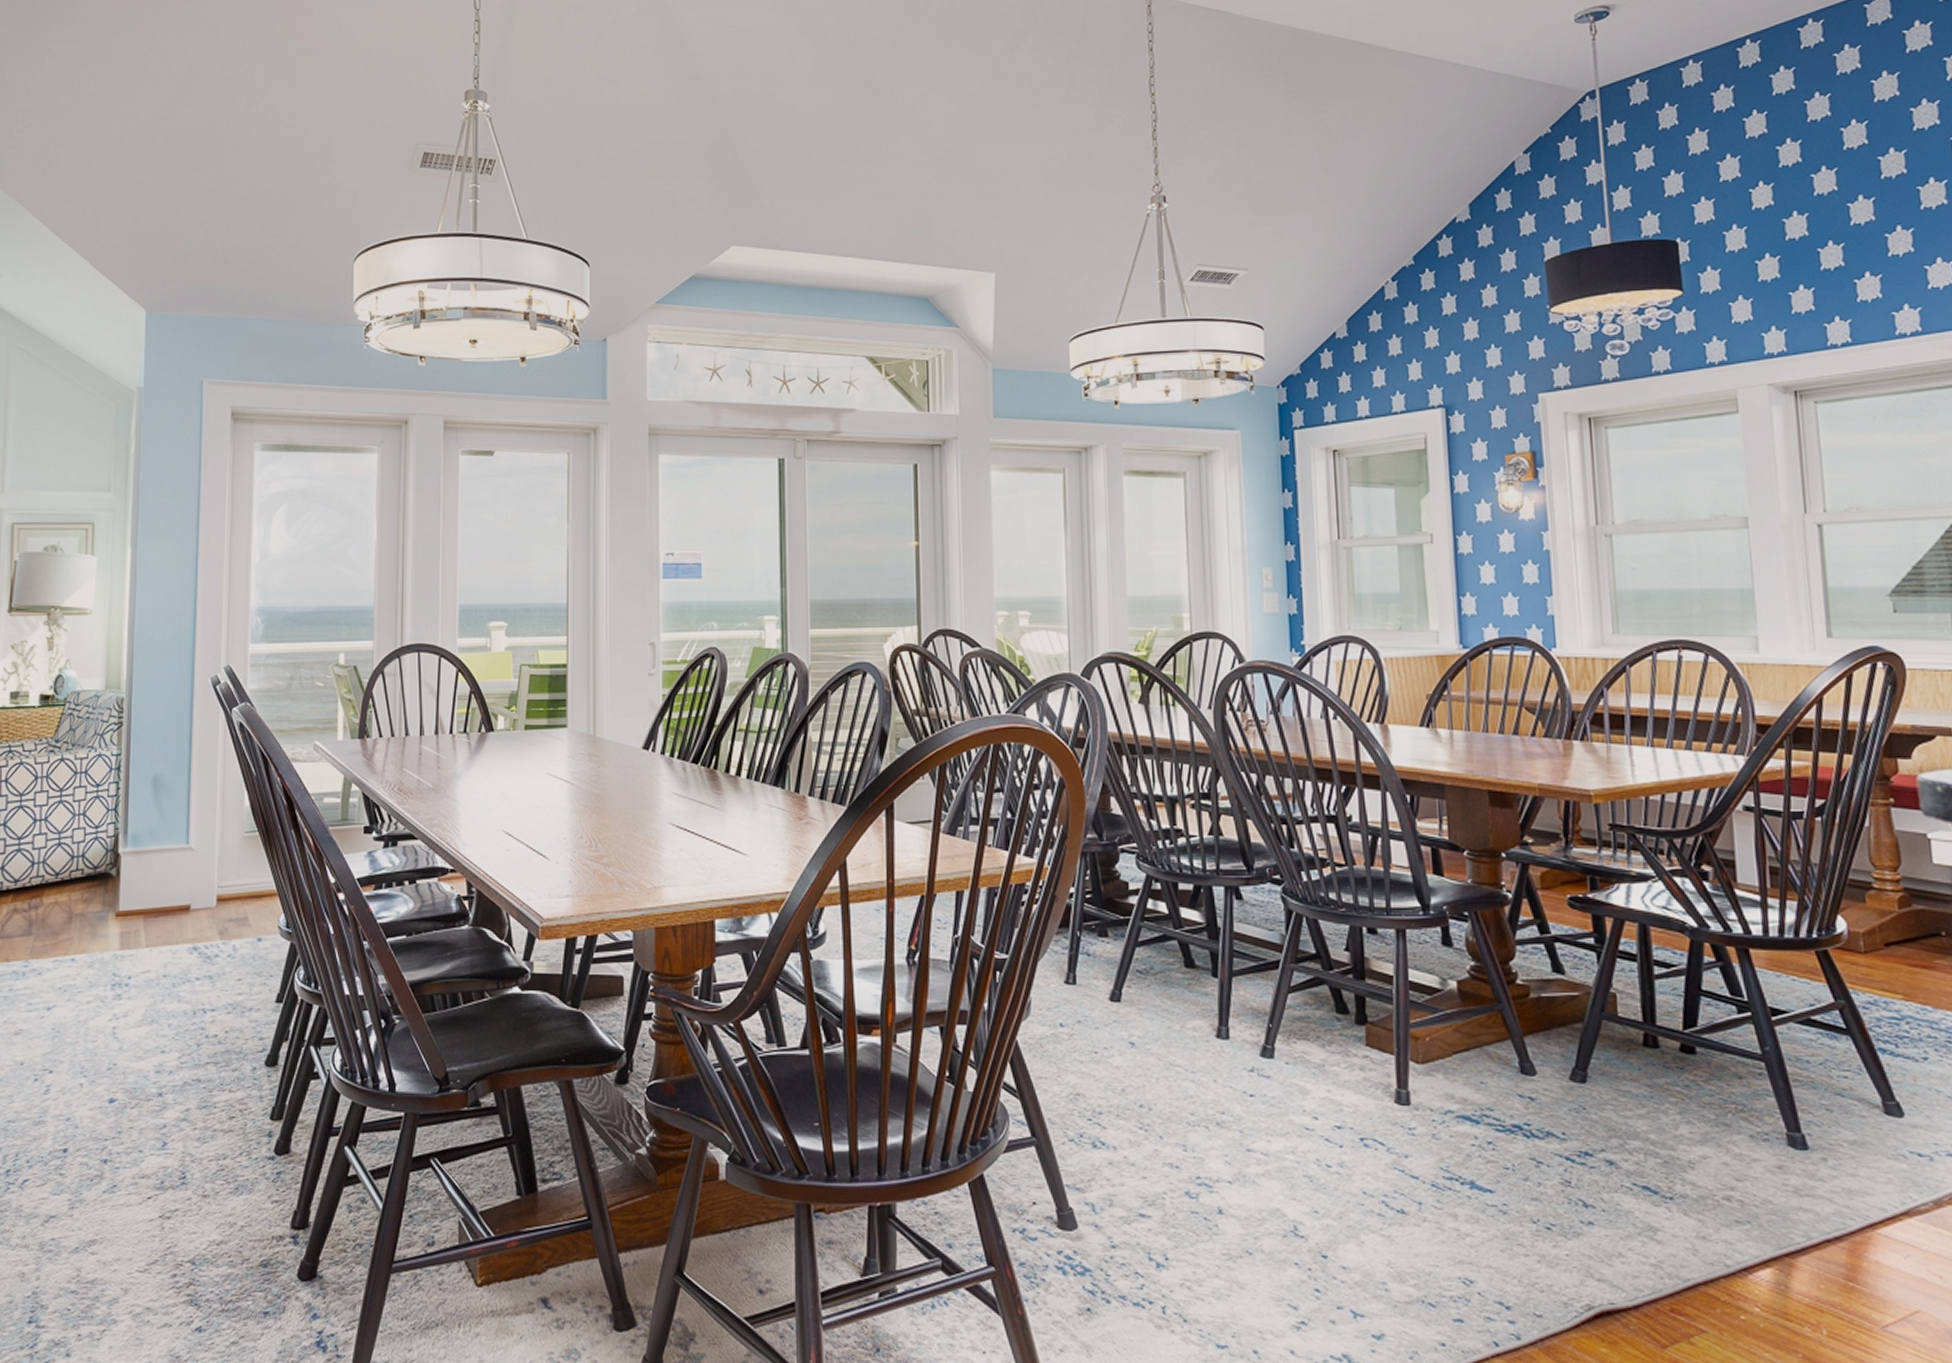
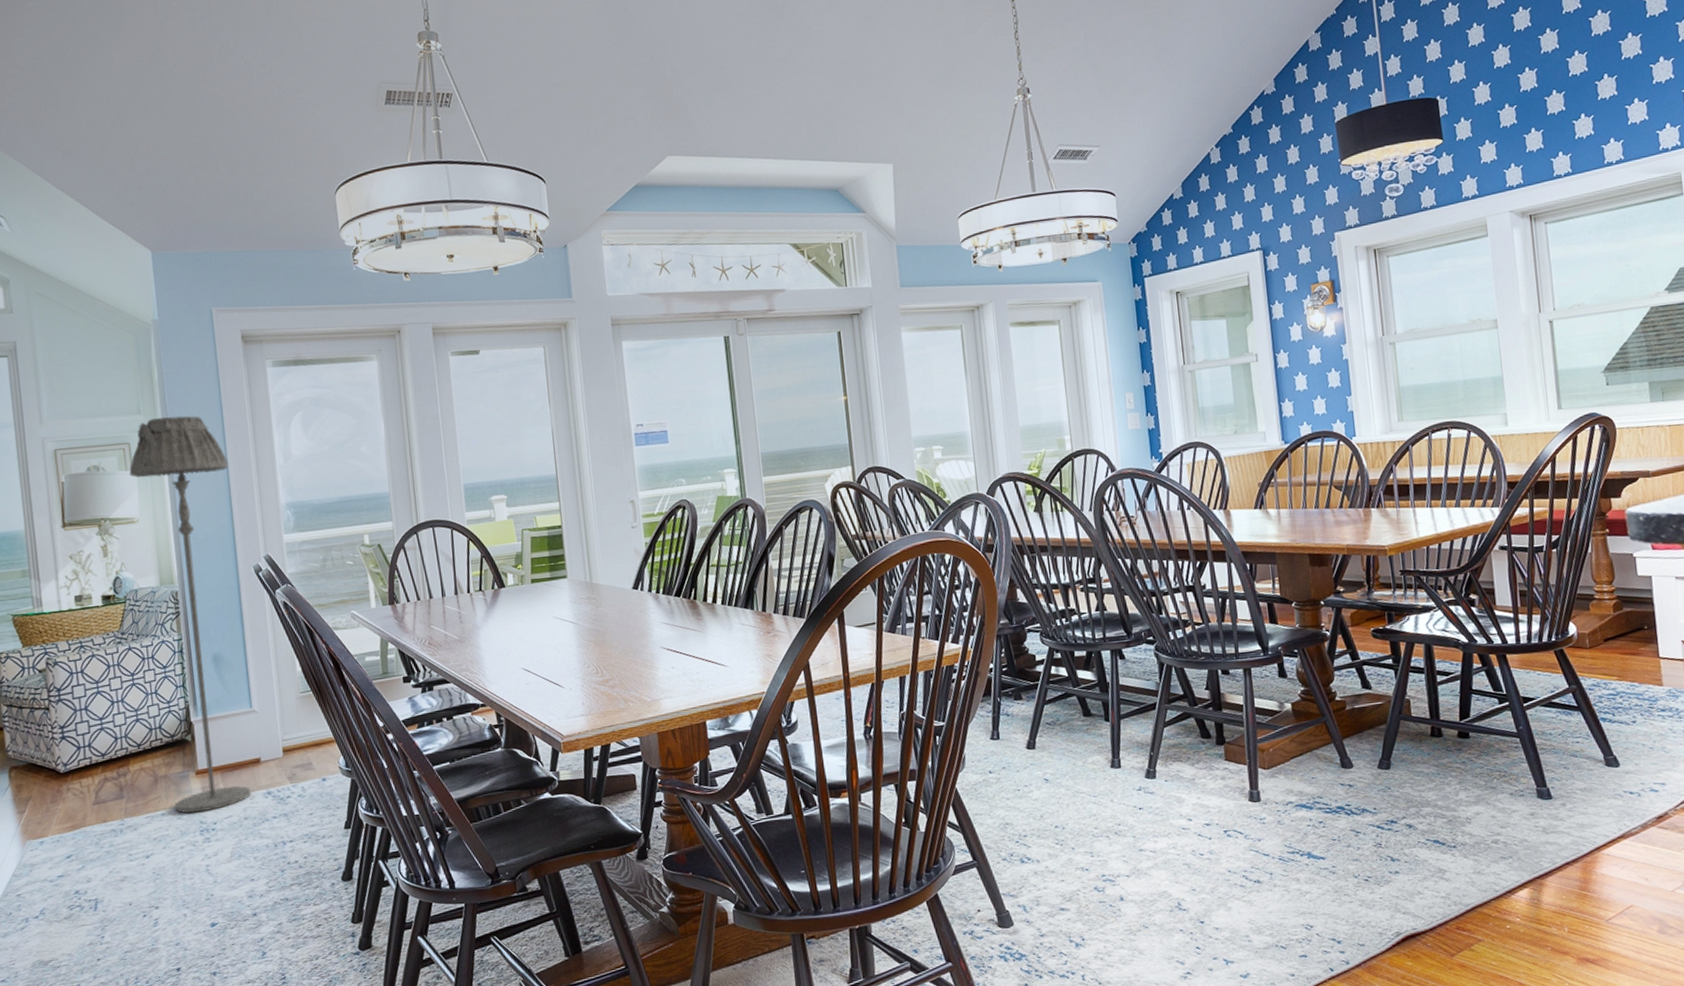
floor lamp: none [87,496,199,962] -> present [129,415,251,813]

